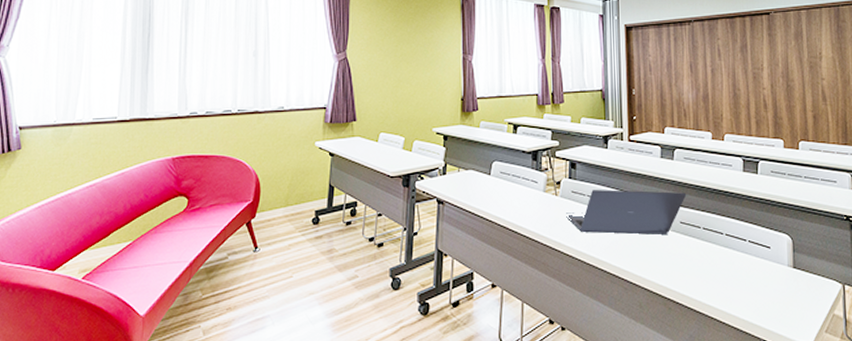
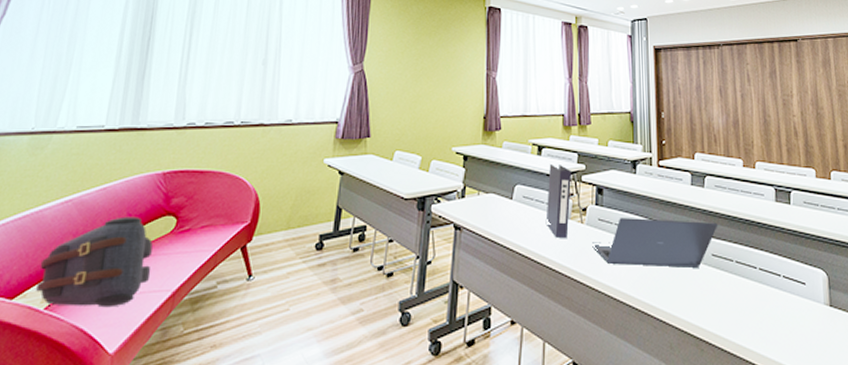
backpack: none [73,197,170,277] -> present [36,216,153,308]
binder: none [522,141,546,209] -> present [545,163,572,238]

